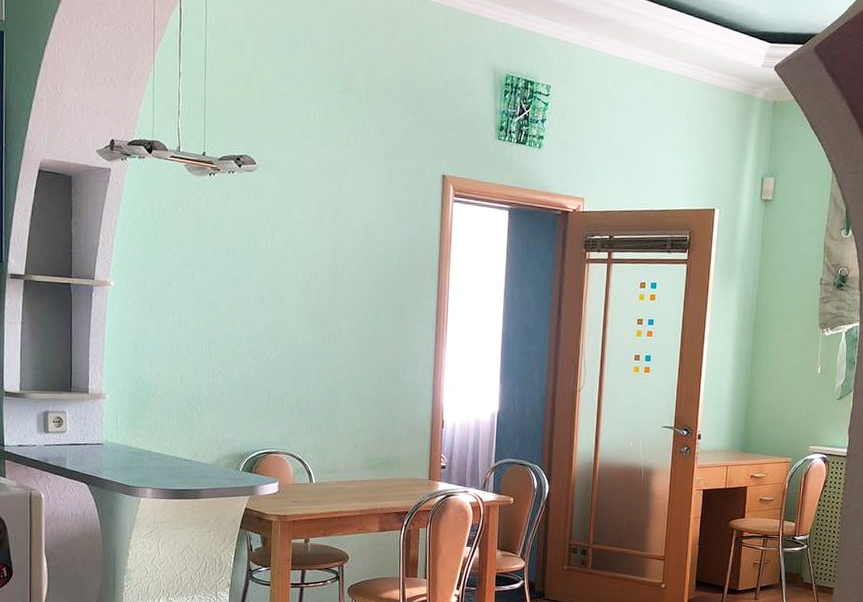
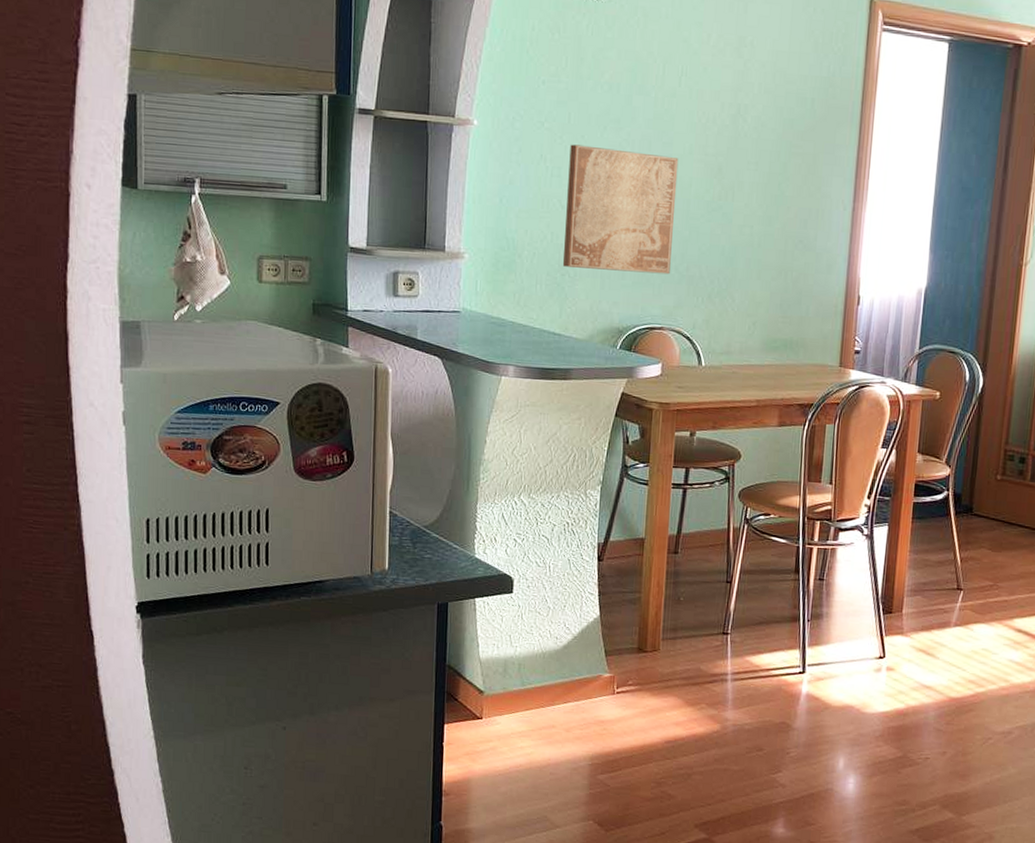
wall art: none [190,300,287,407] -> present [562,144,679,275]

